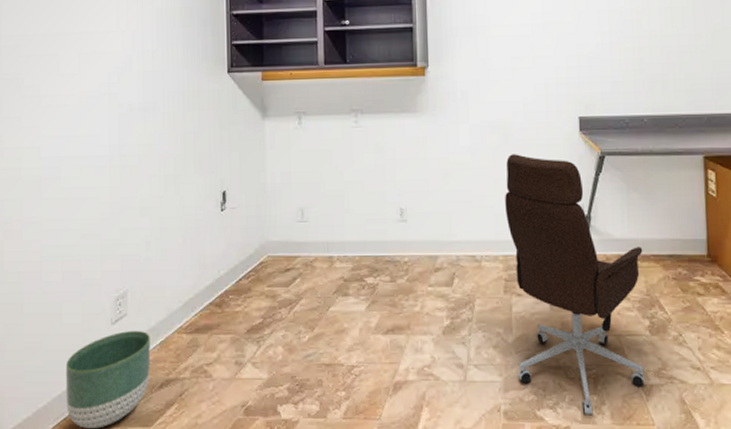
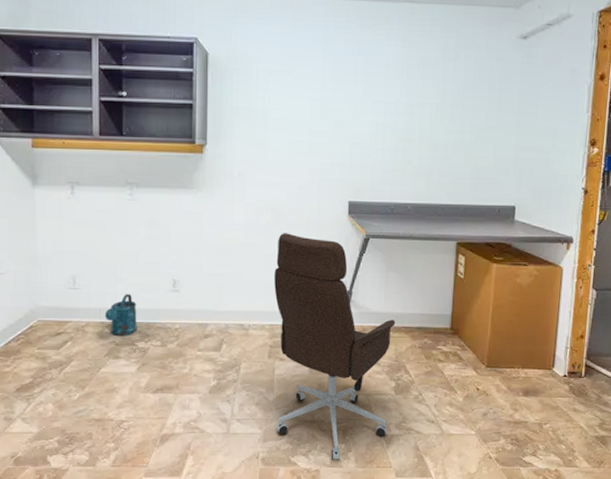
watering can: none [332,226,366,271] -> present [104,294,137,336]

